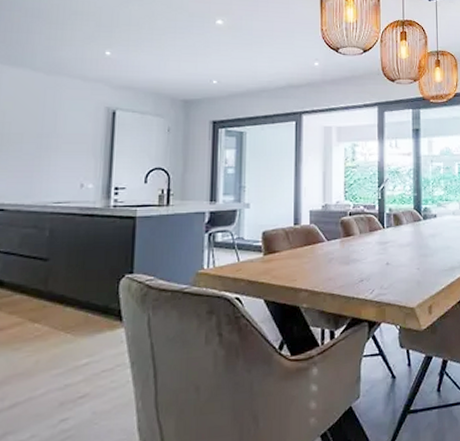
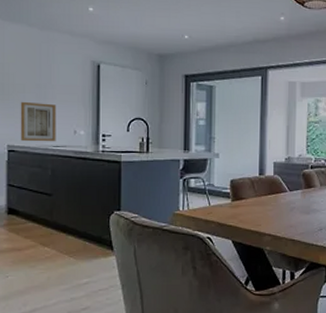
wall art: none [13,153,61,199] -> present [20,101,57,142]

